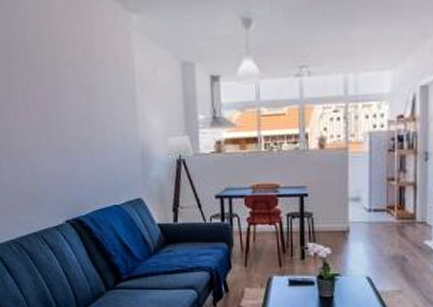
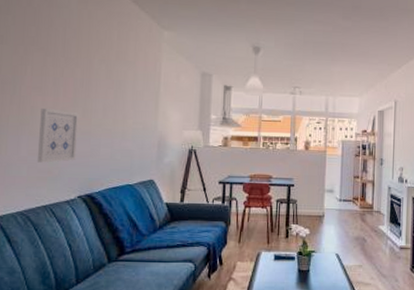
wall art: none [15,125,58,187] -> present [37,108,79,163]

